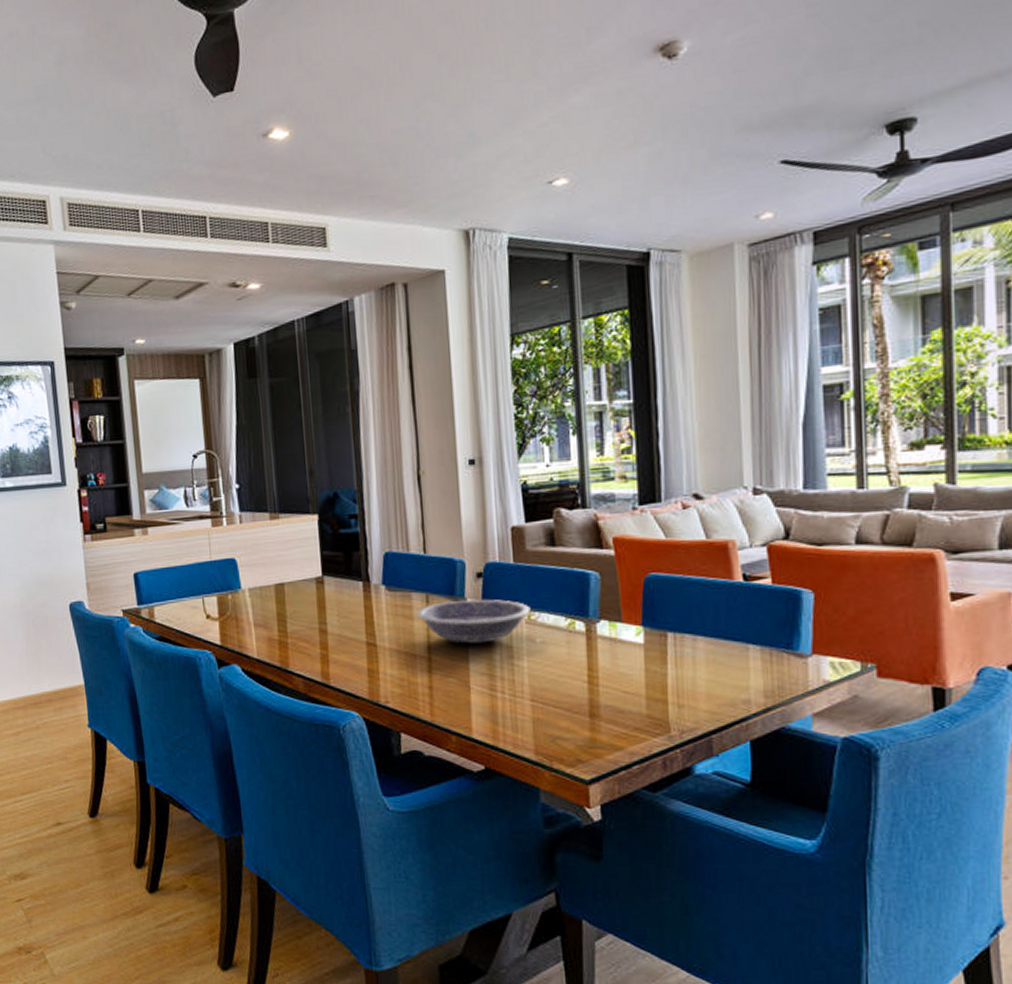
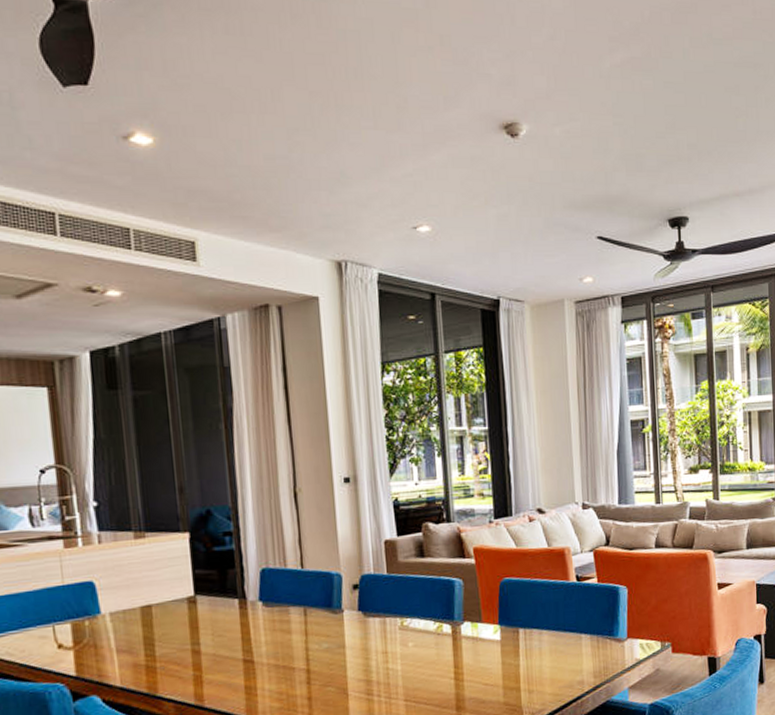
bowl: present [416,599,531,644] -> none [294,609,403,653]

